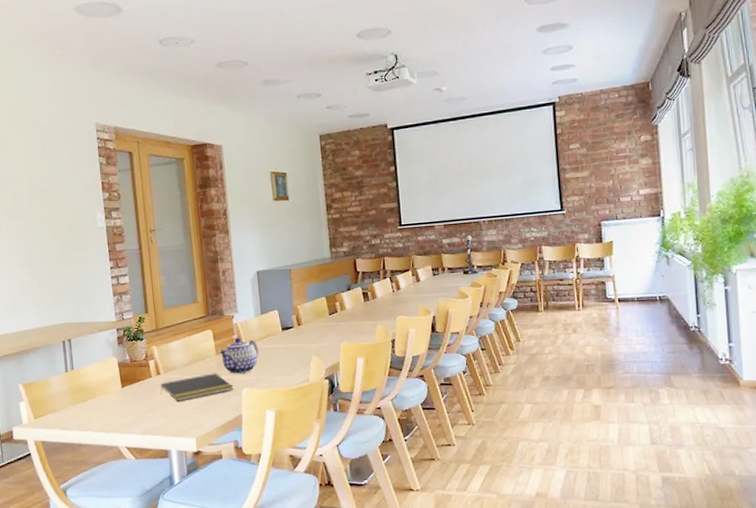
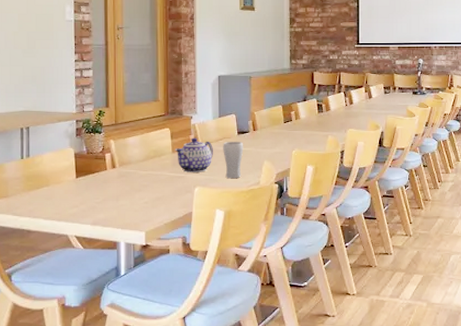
notepad: present [160,373,234,402] -> none [114,170,187,195]
drinking glass: none [267,338,290,378] -> present [223,142,244,179]

